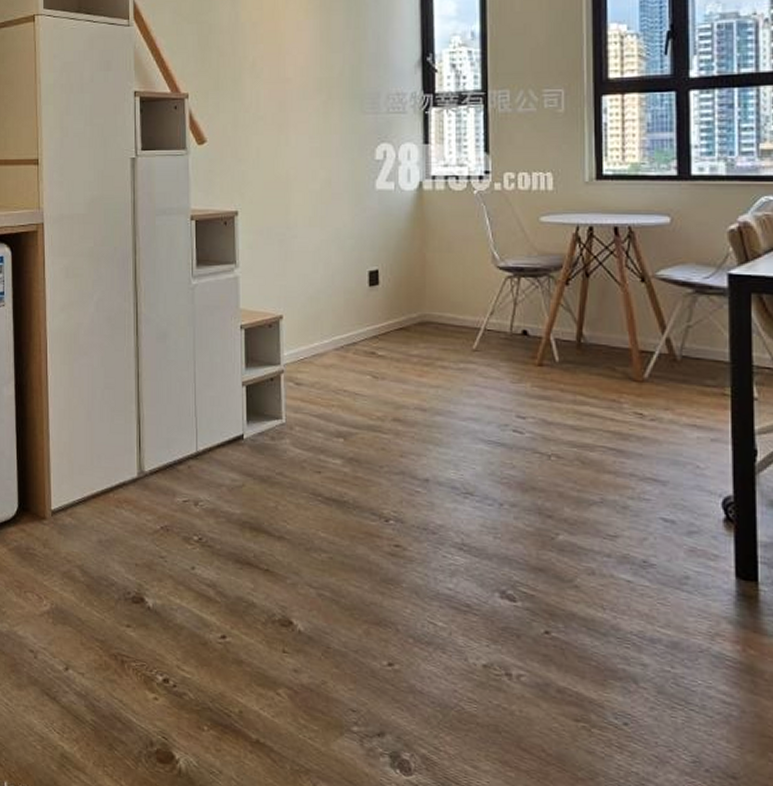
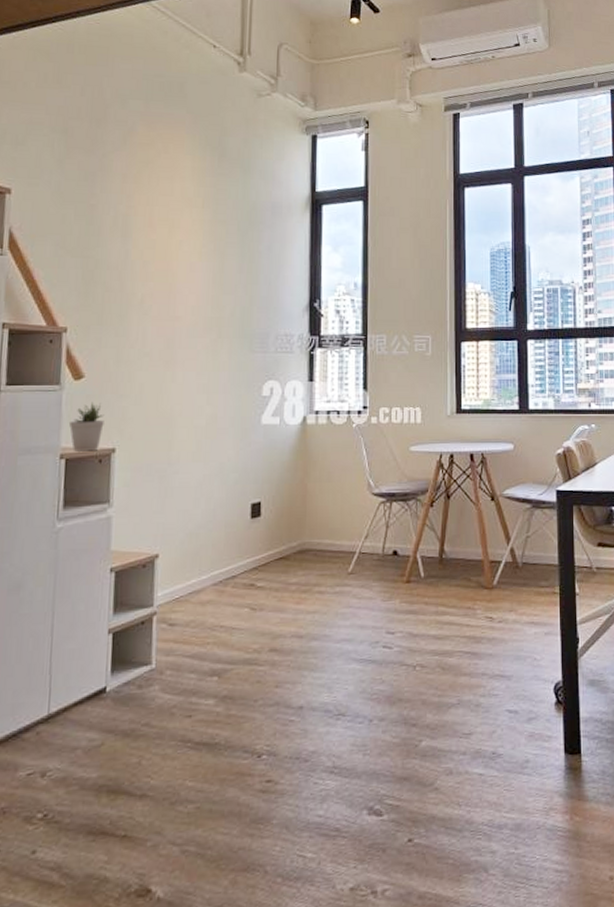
potted plant: none [197,165,226,213] -> present [69,401,105,451]

